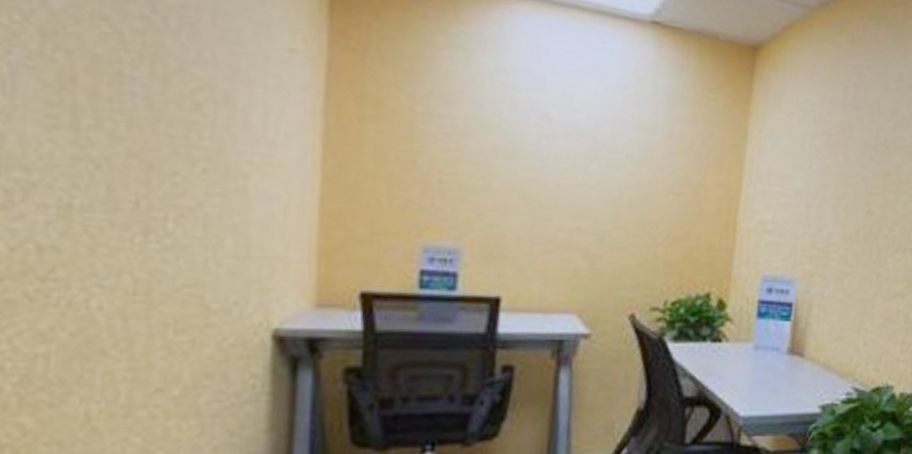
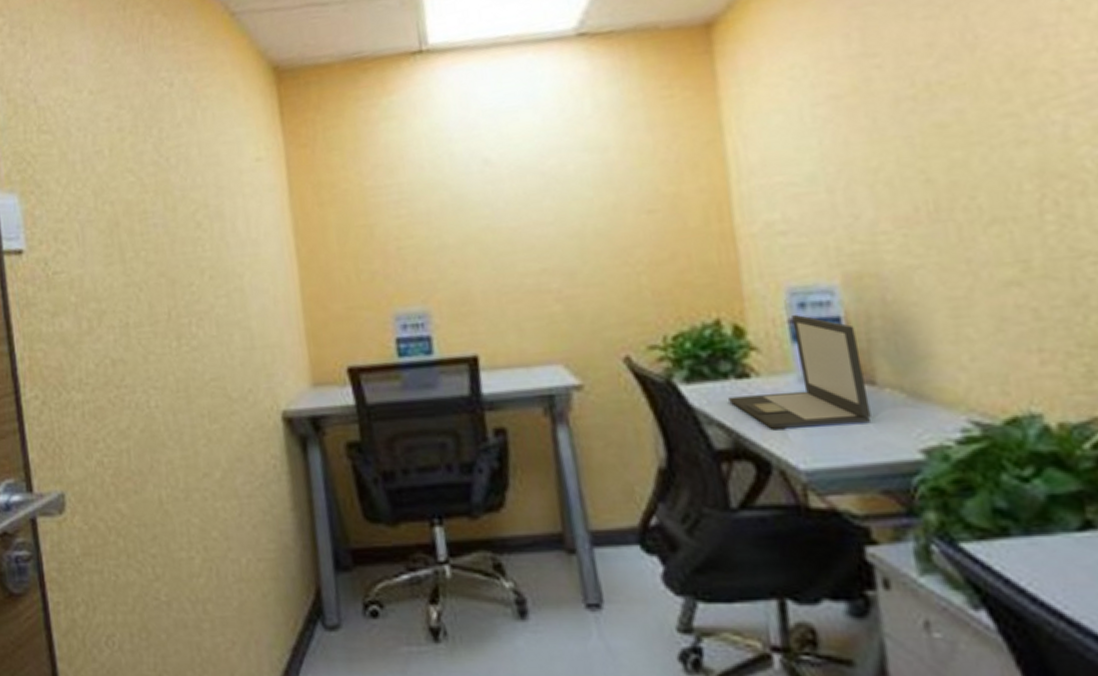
laptop: none [702,297,800,385] -> present [728,315,871,429]

